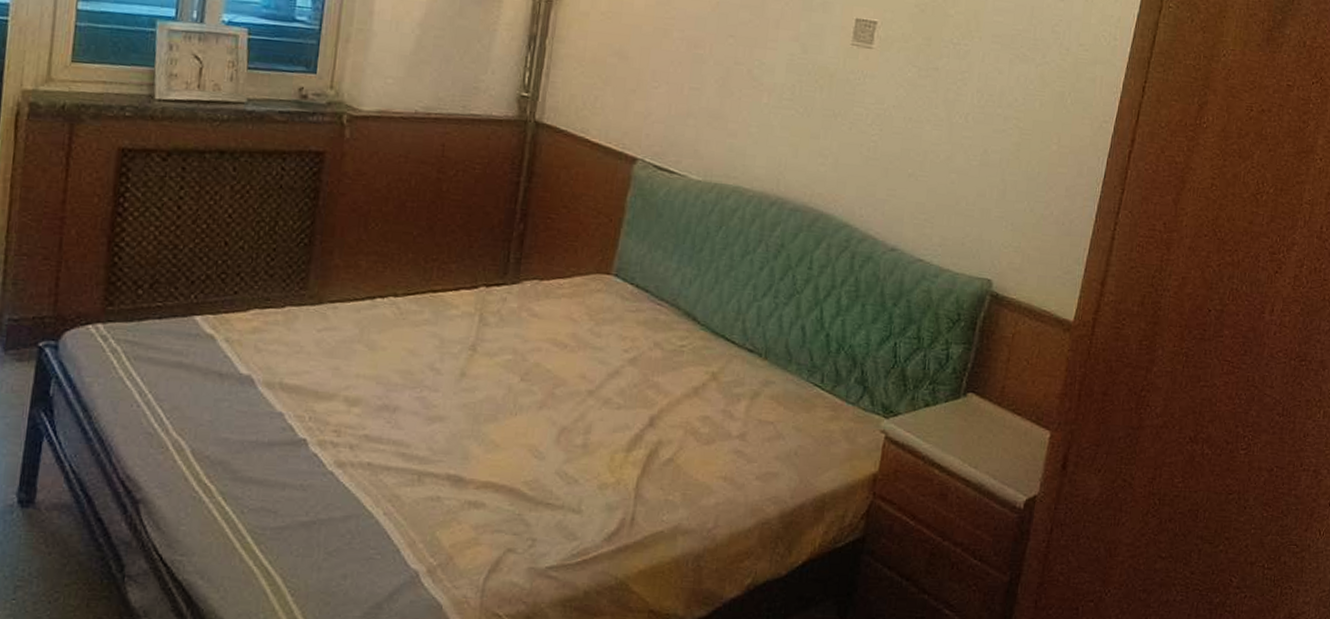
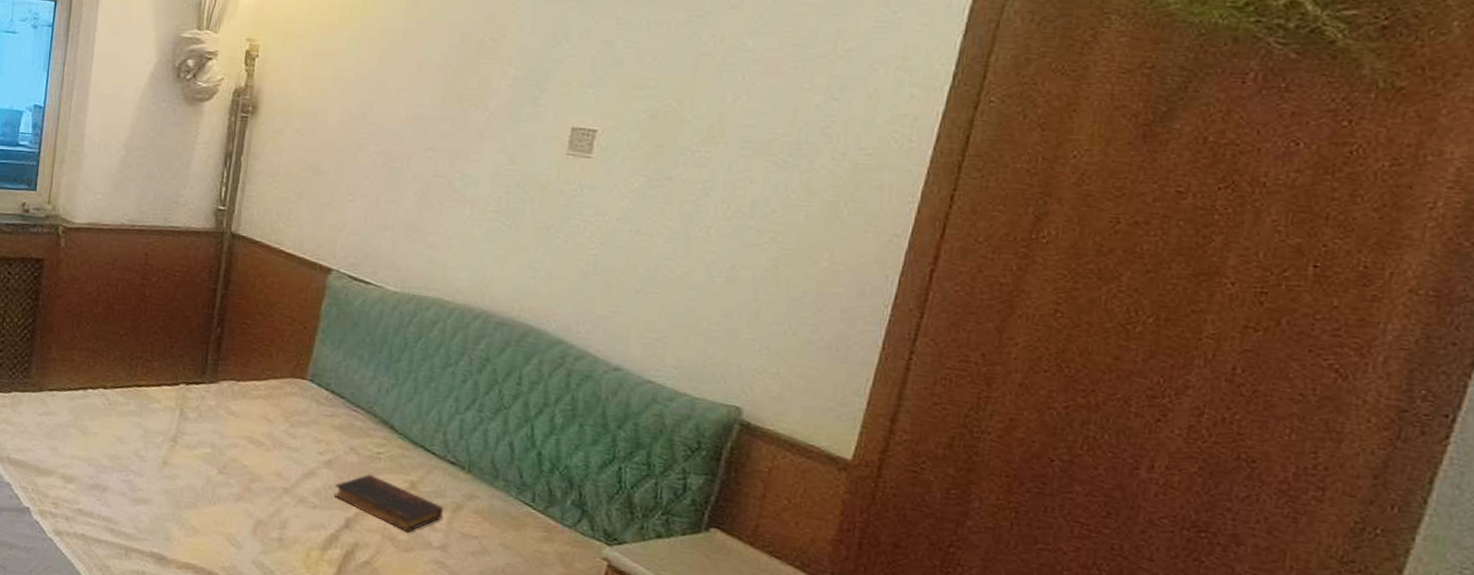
book: none [638,368,743,424] -> present [333,474,444,533]

